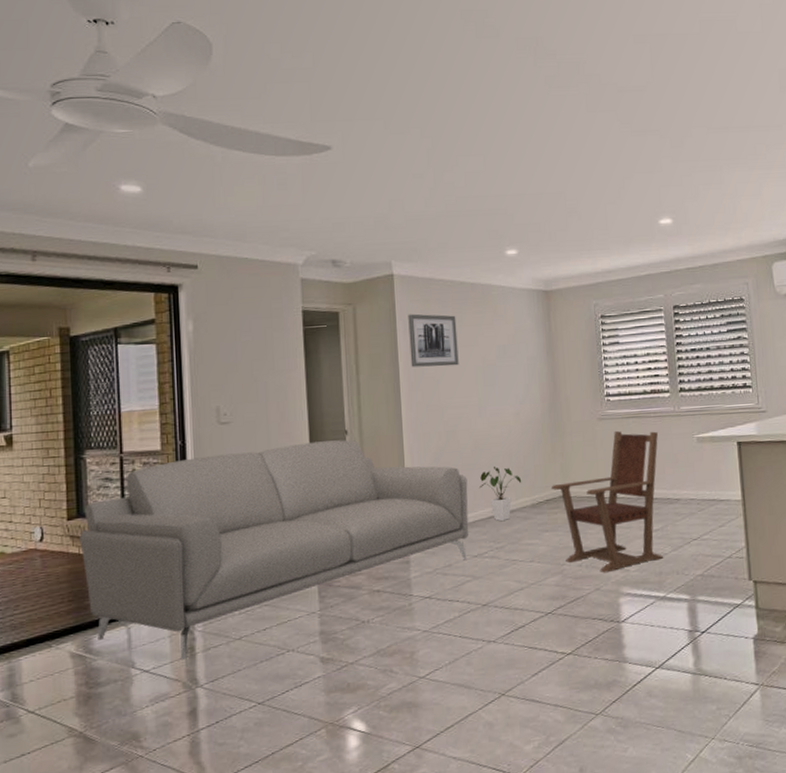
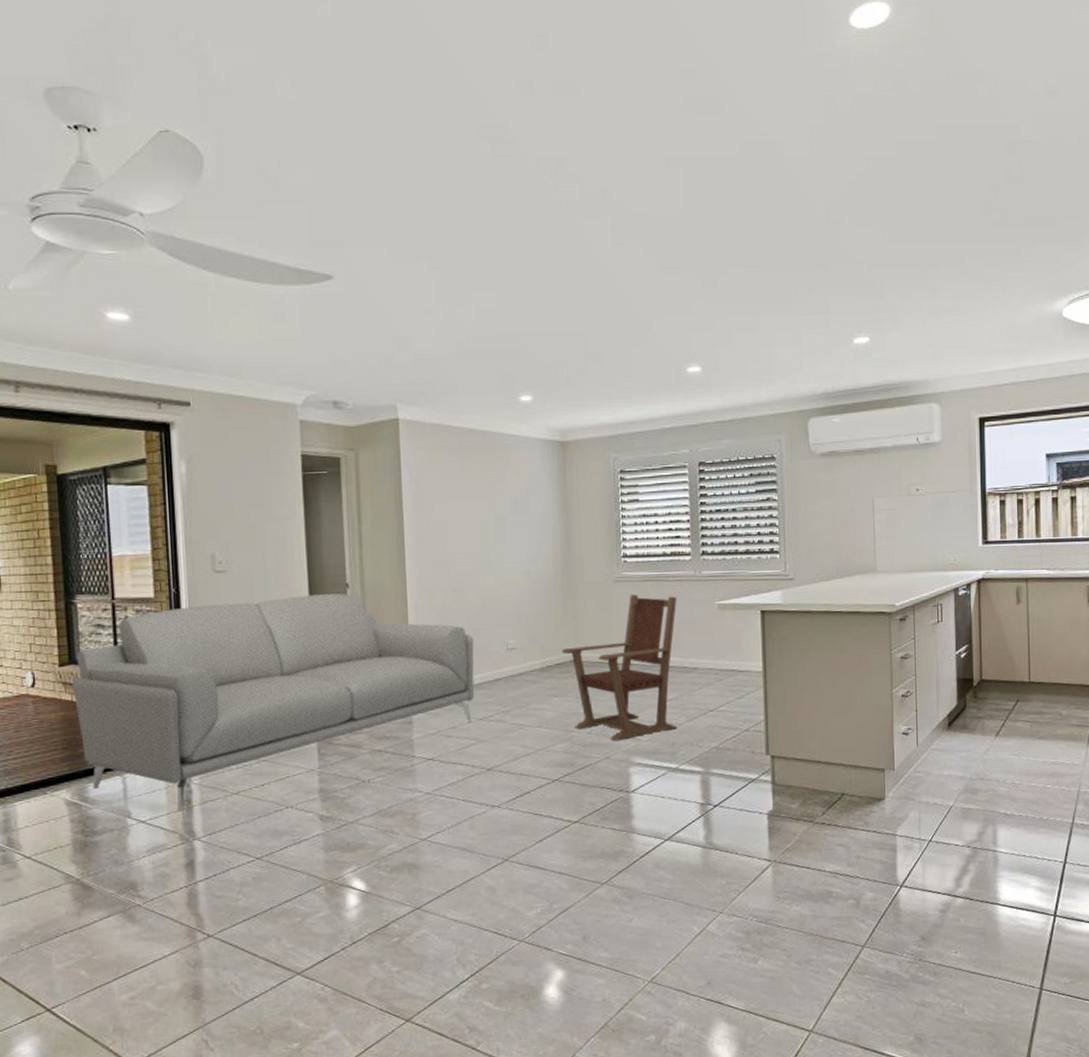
wall art: present [408,313,459,367] -> none [414,462,467,520]
house plant: present [479,465,522,522] -> none [486,626,531,685]

